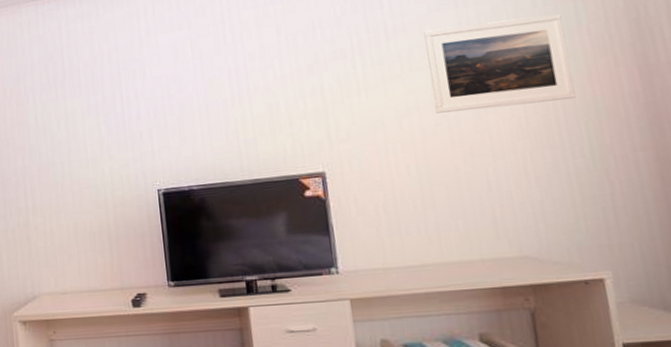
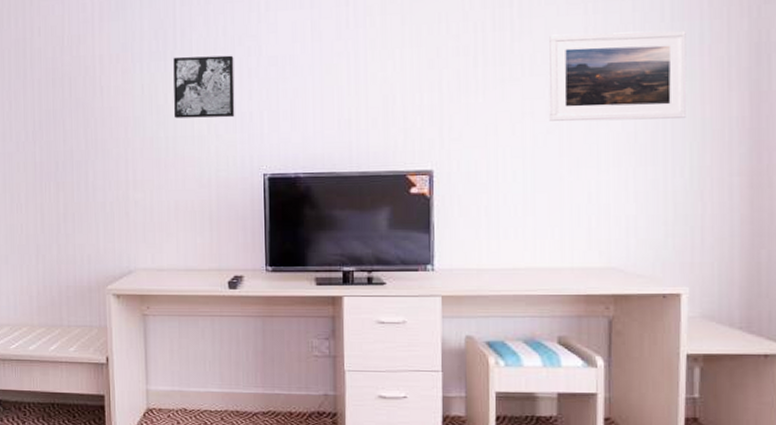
wall art: none [63,79,126,144] -> present [173,55,235,118]

